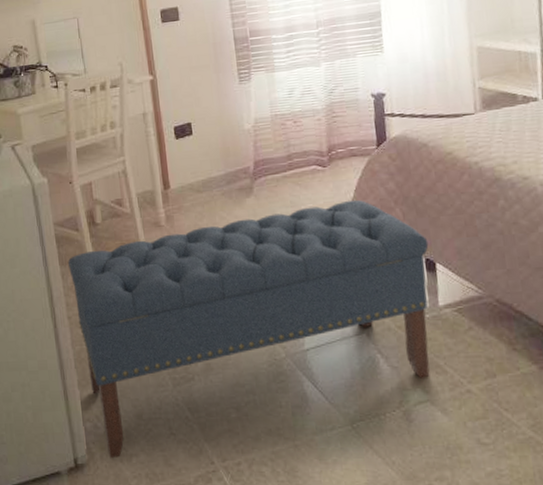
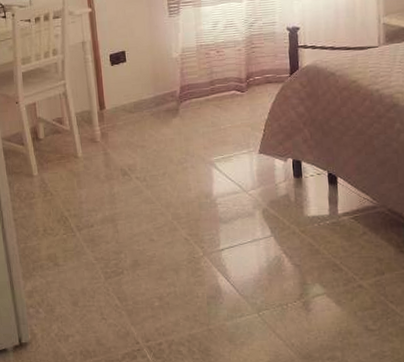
bench: present [68,199,430,459] -> none [15,121,332,339]

